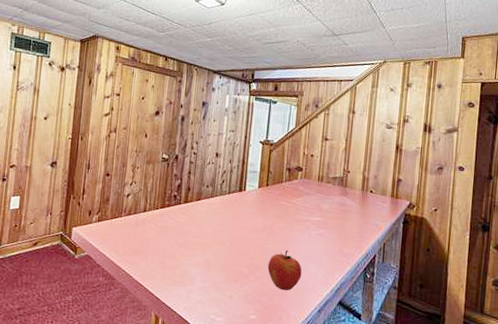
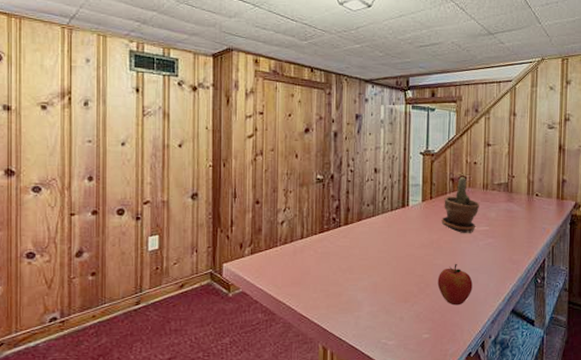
potted plant: none [275,167,314,222] -> present [441,176,479,233]

